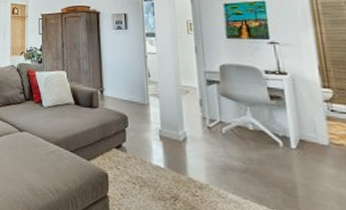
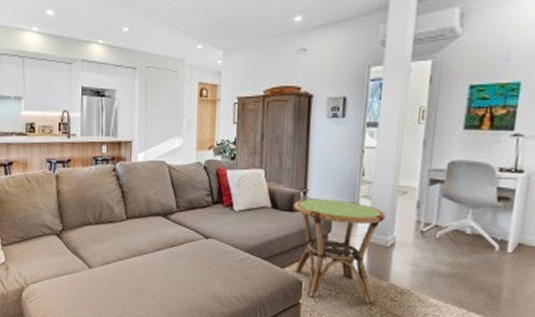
side table: none [93,96,175,198] -> present [294,198,386,304]

